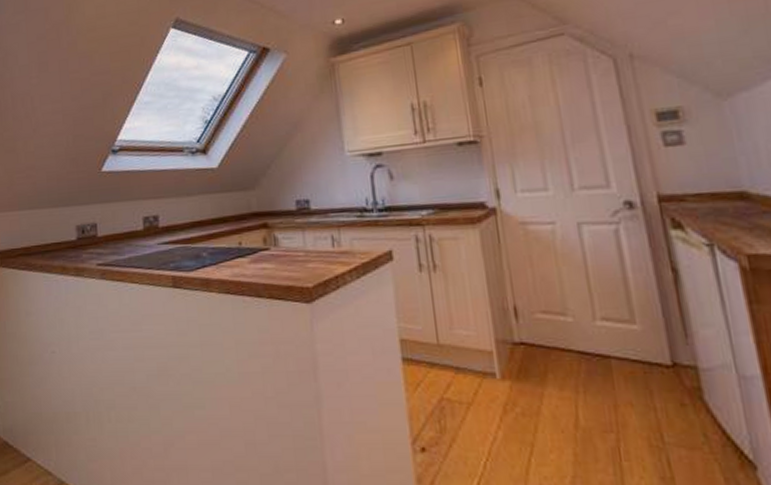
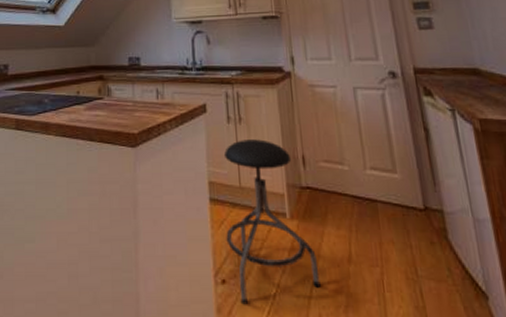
stool: none [417,289,541,475] -> present [224,139,321,305]

